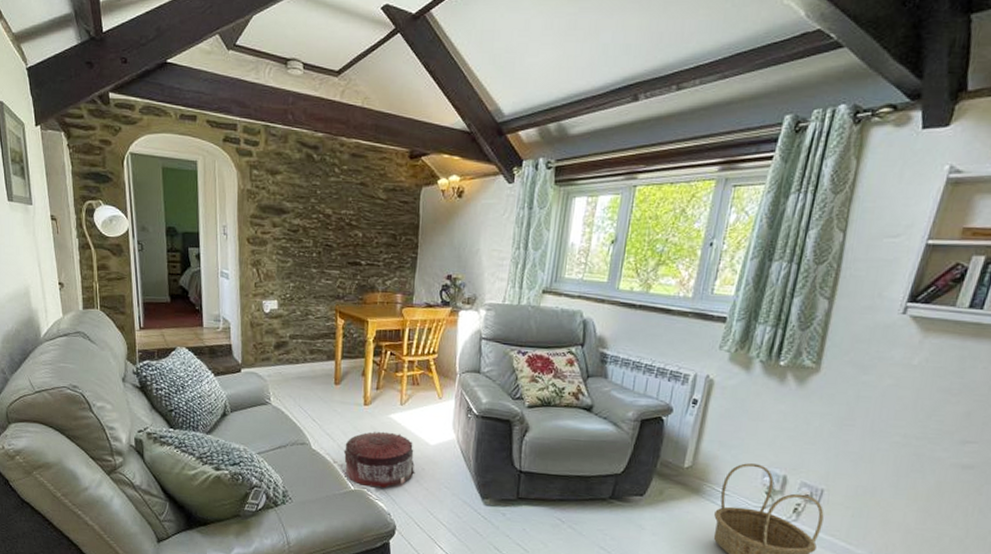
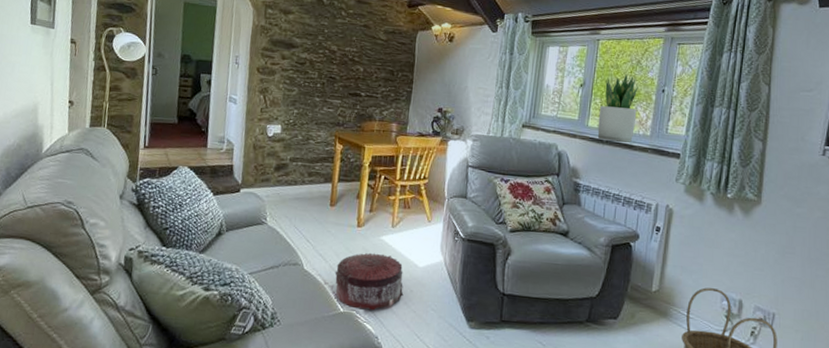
planter: none [629,226,681,308] -> present [597,74,638,144]

